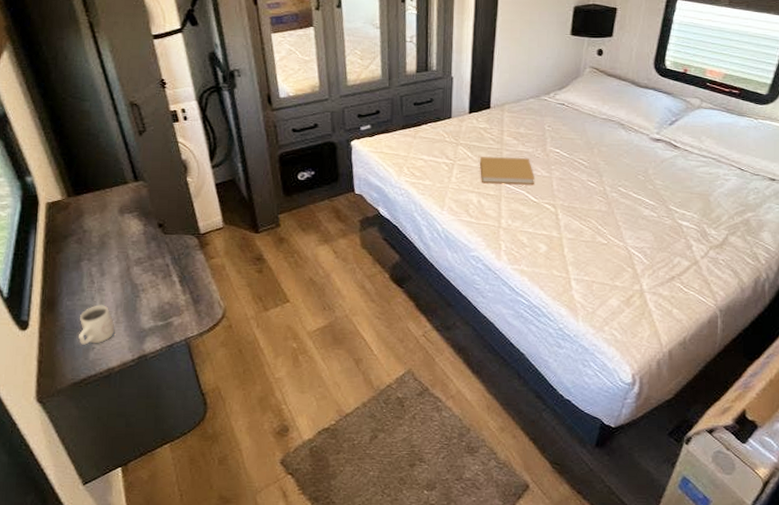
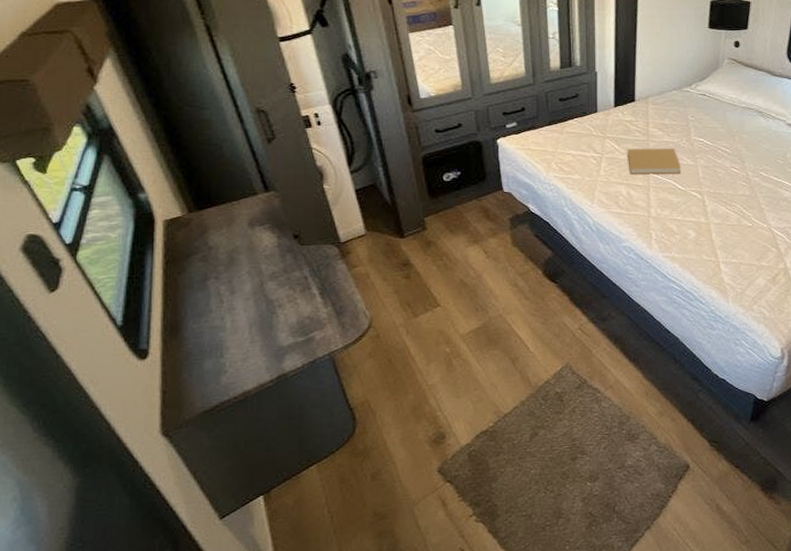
mug: present [78,305,115,345] -> none [207,325,249,369]

